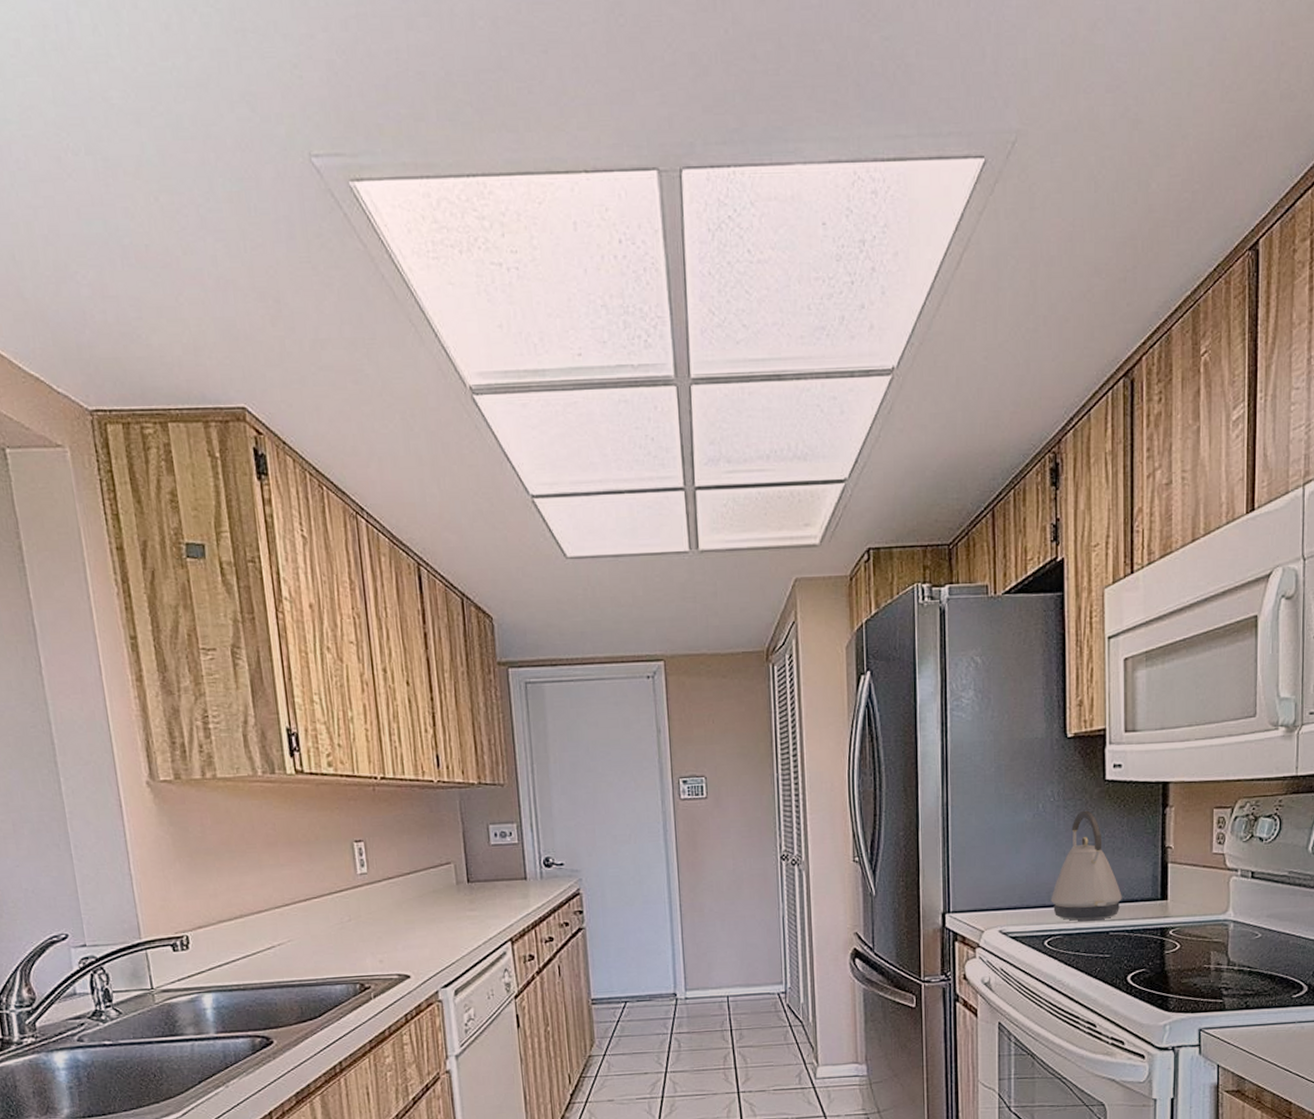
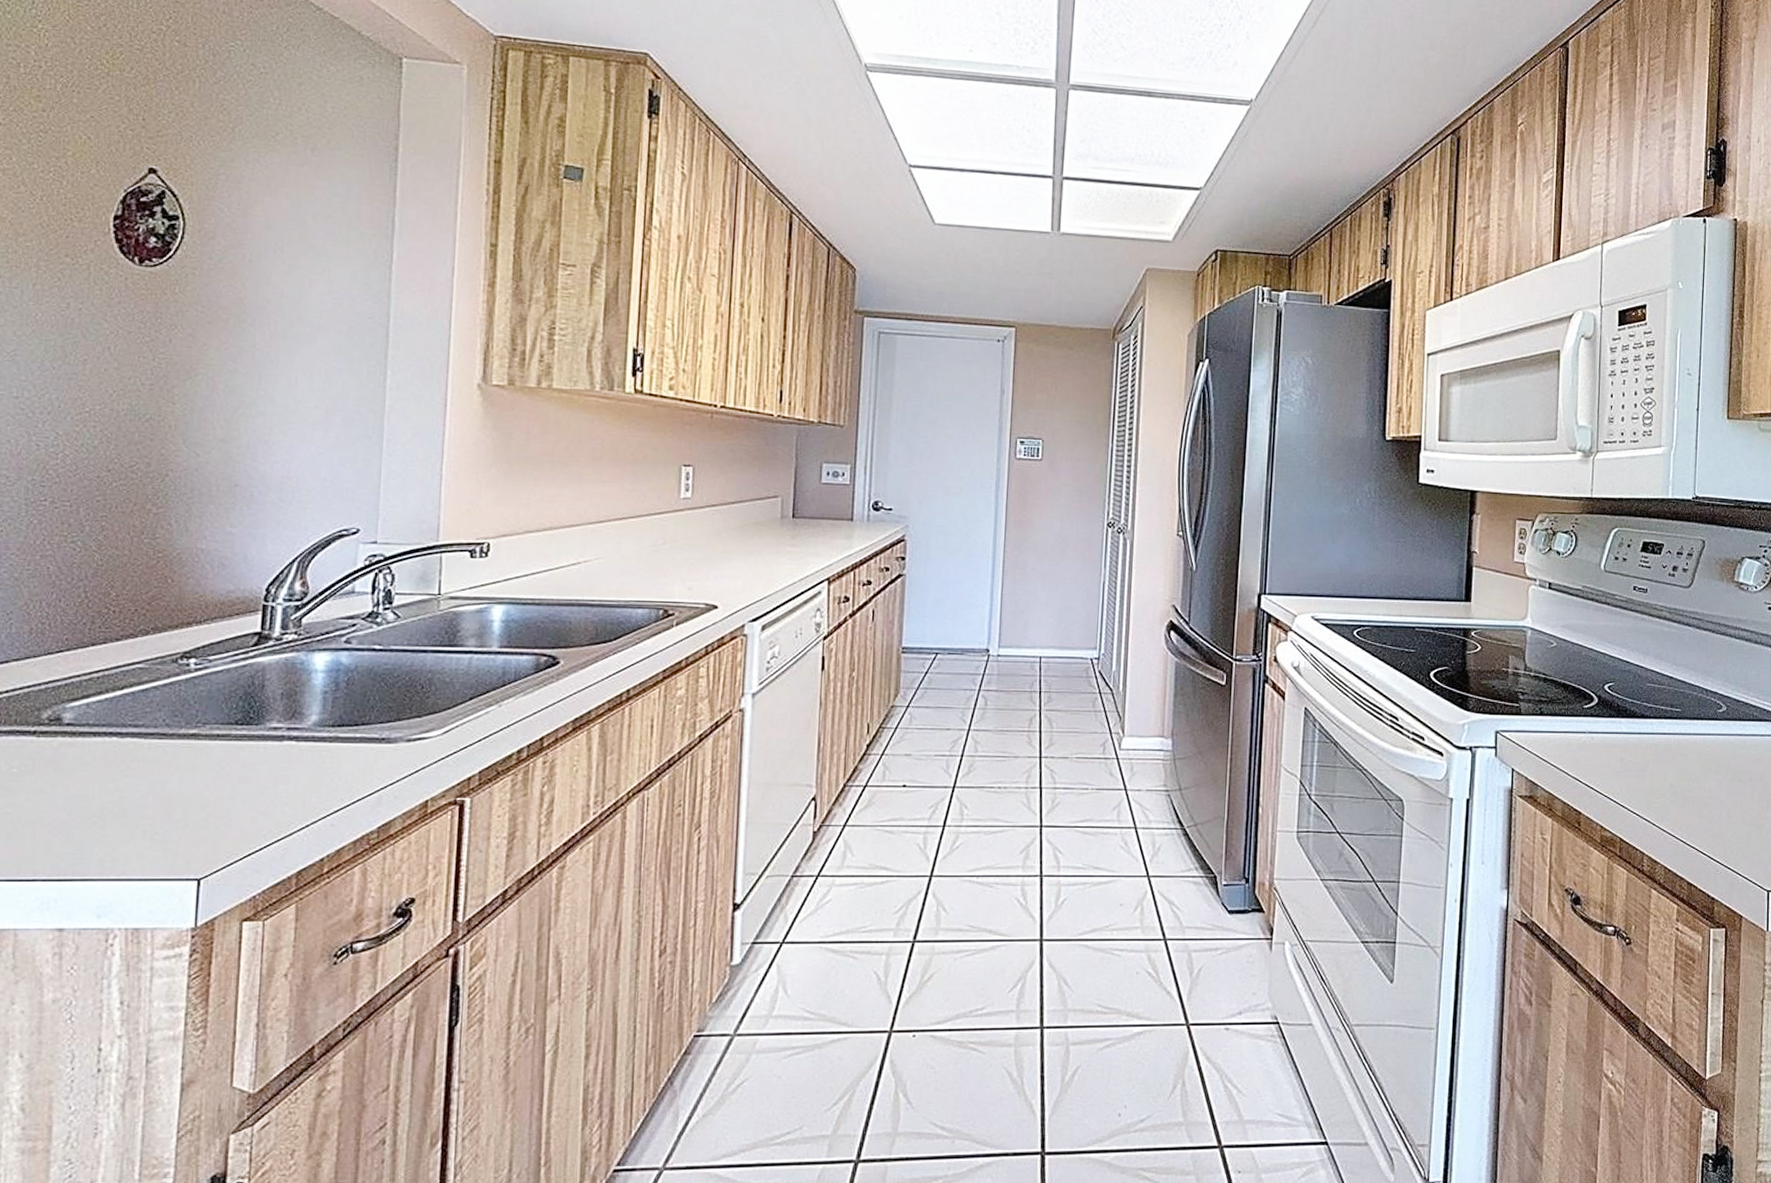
kettle: present [1051,810,1122,921] -> none [1362,509,1429,615]

